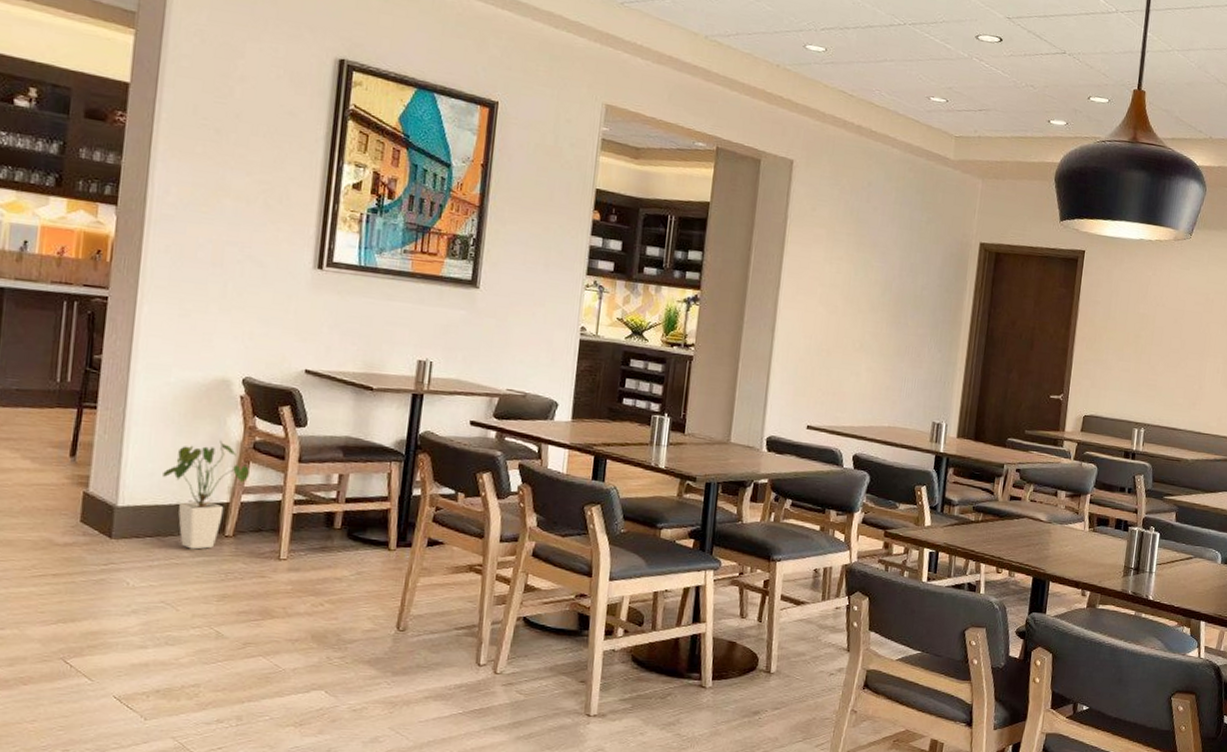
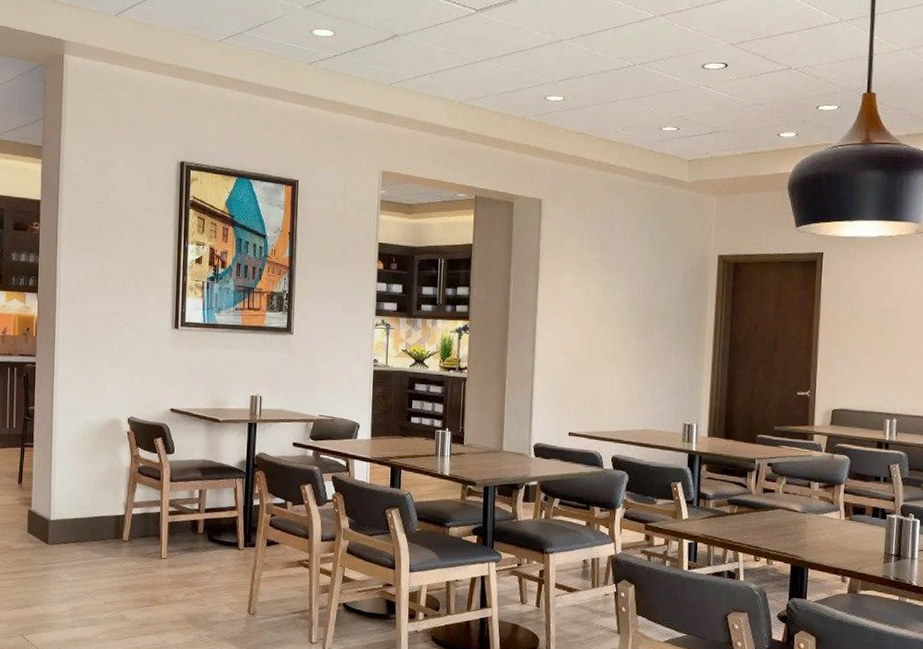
house plant: present [163,440,251,550] -> none [79,467,138,552]

